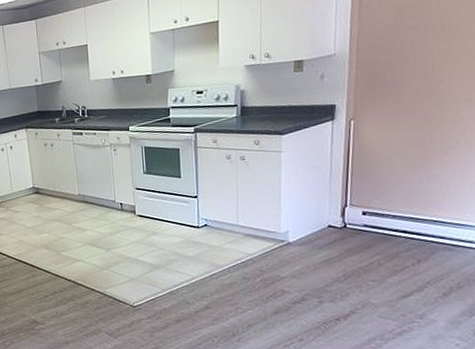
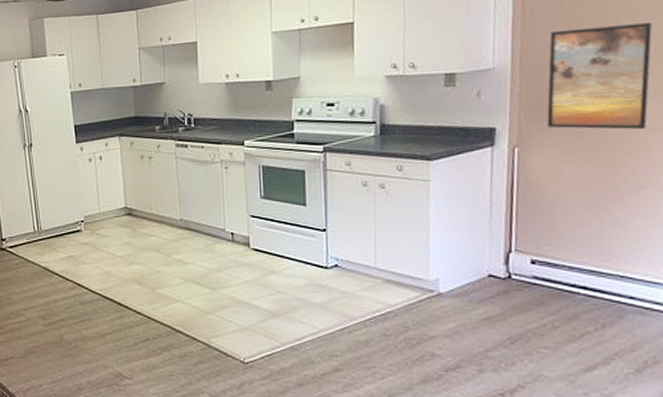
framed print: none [378,8,467,102] -> present [547,23,652,130]

